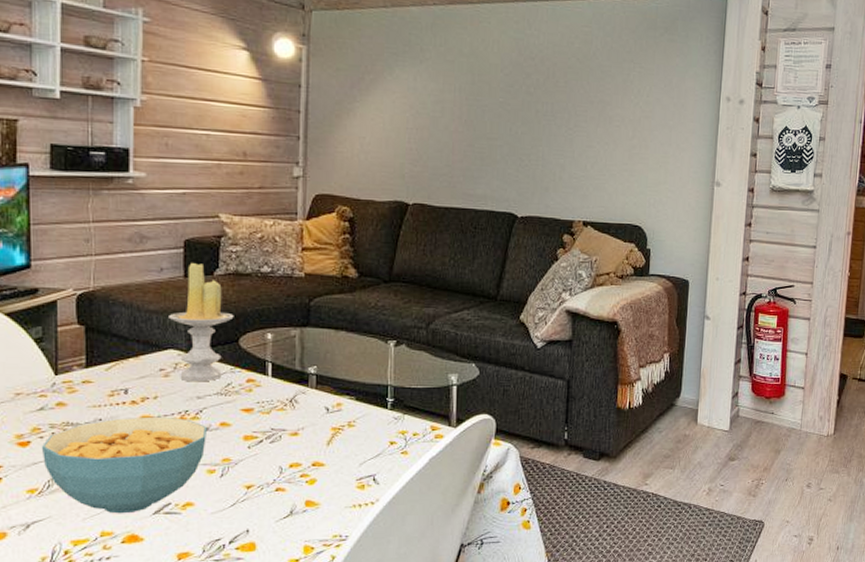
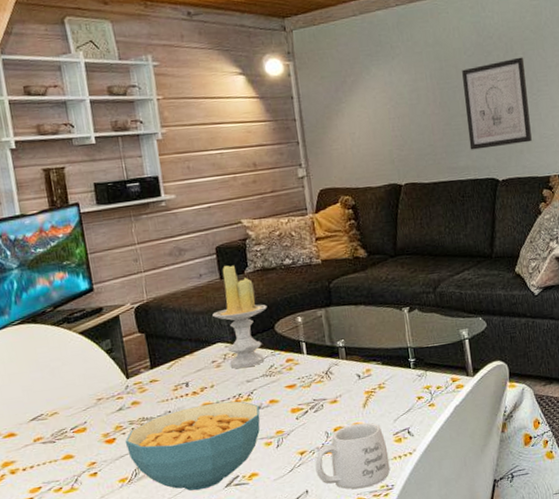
mug: none [262,462,347,535] -> present [315,422,390,490]
wall art: none [491,85,566,180] -> present [462,57,532,150]

